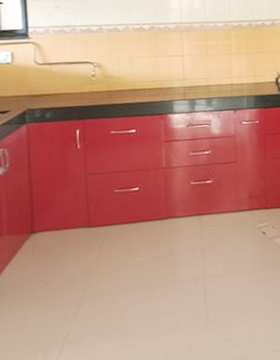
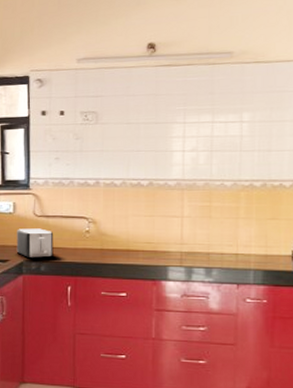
toaster: none [17,76,59,106] -> present [16,228,54,258]

